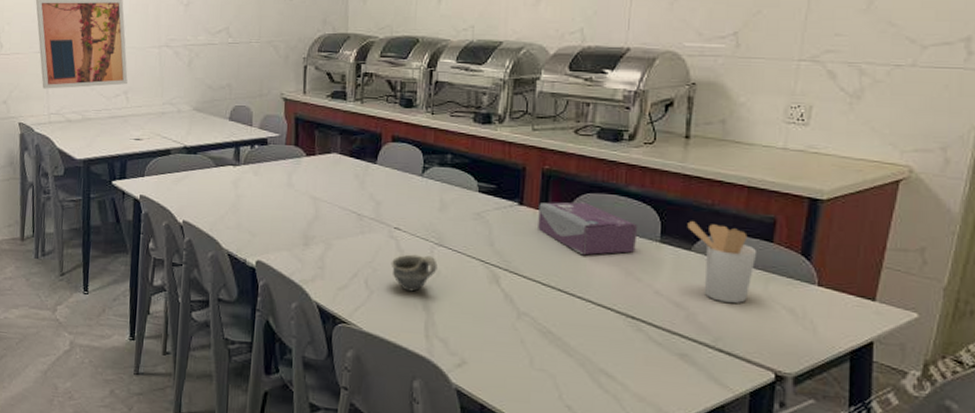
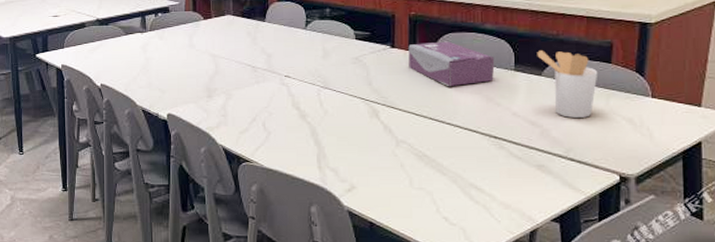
cup: present [391,254,438,292] -> none [284,98,325,130]

